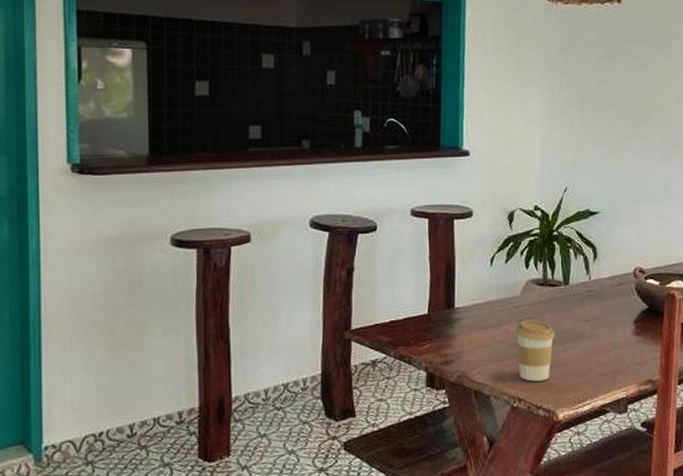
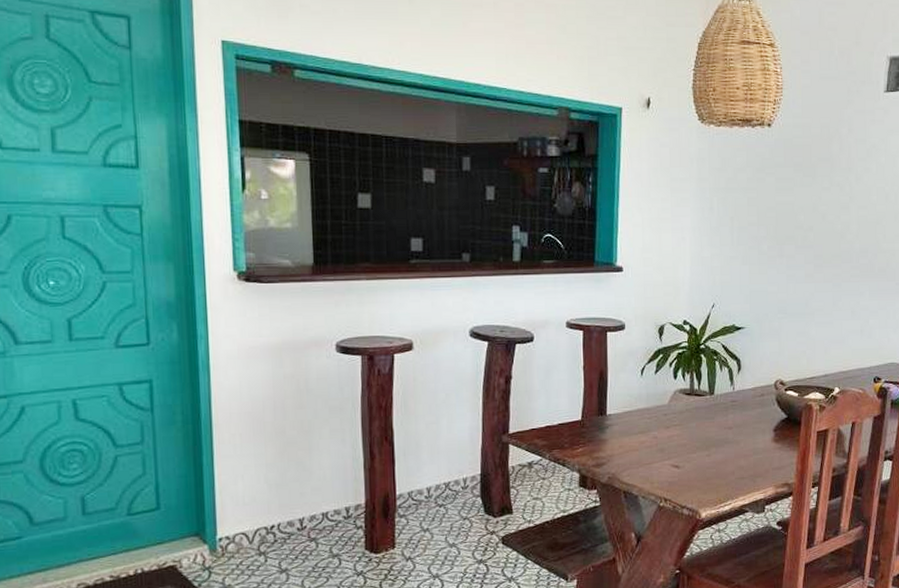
coffee cup: present [516,320,555,382] -> none [663,427,700,483]

